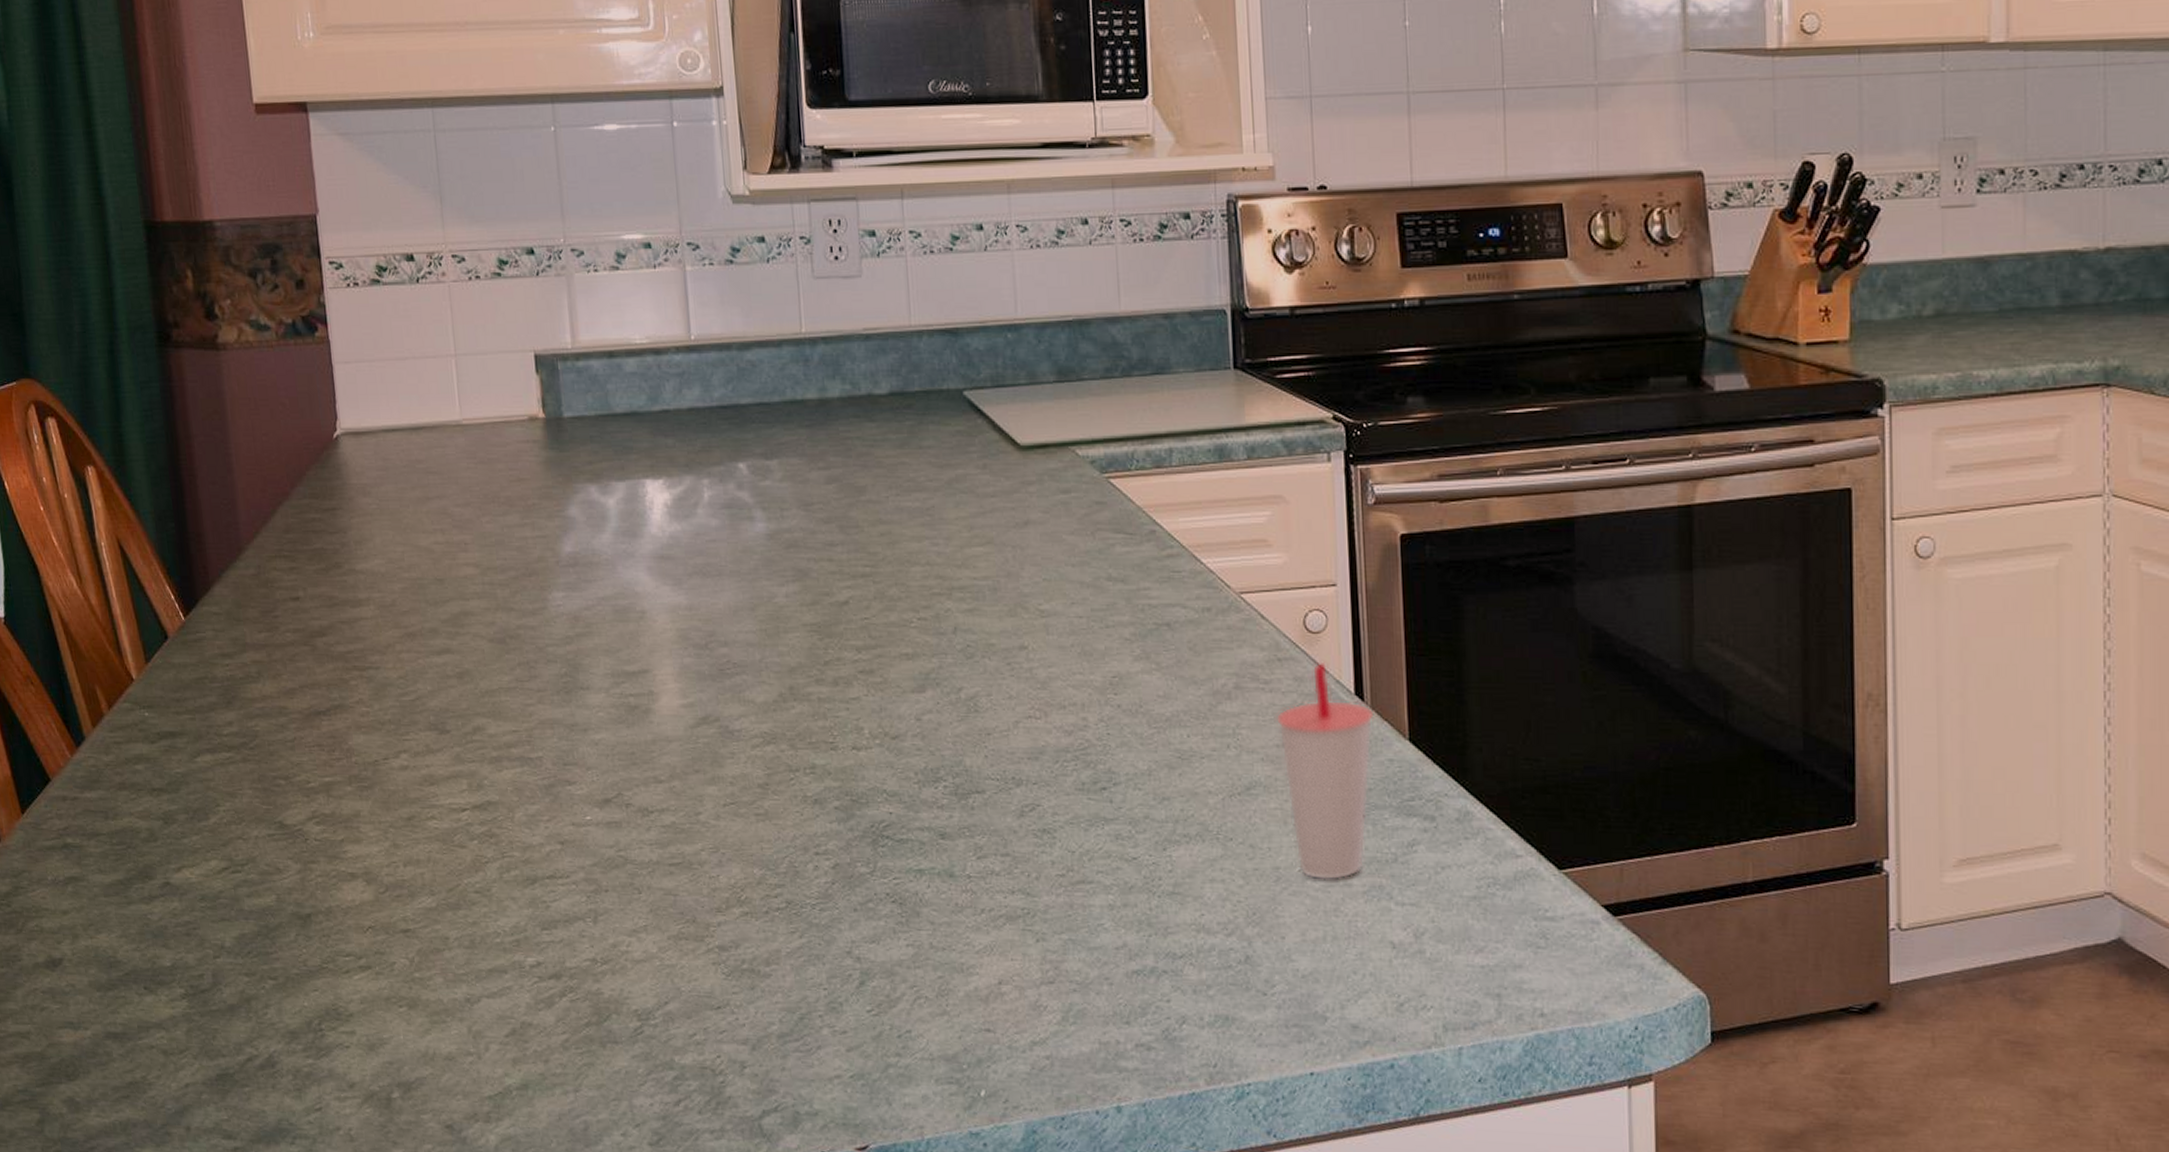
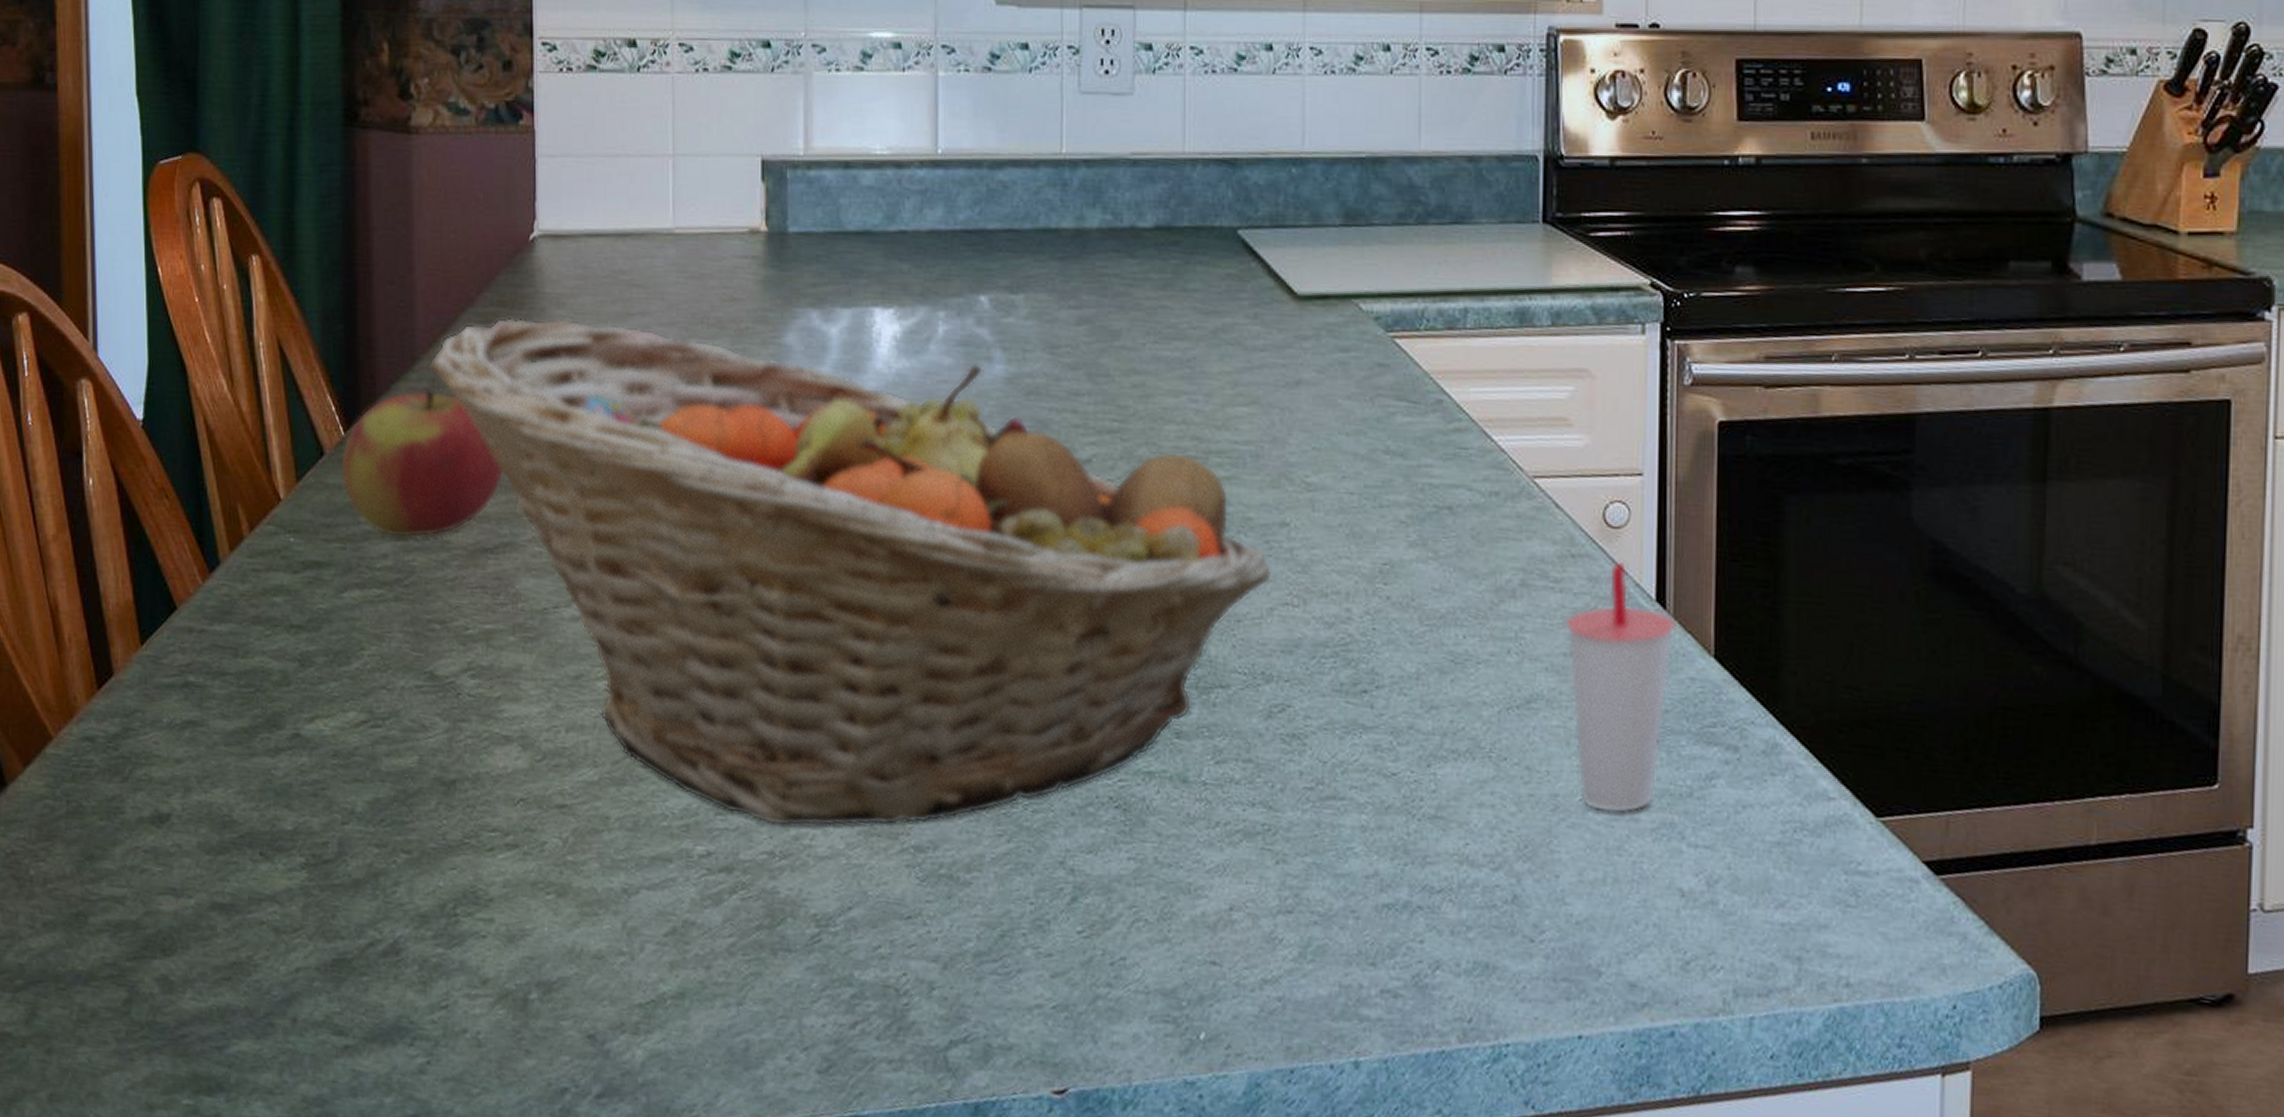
apple: none [182,572,329,707] -> present [340,386,503,539]
fruit basket: none [253,506,1016,937] -> present [428,317,1272,827]

